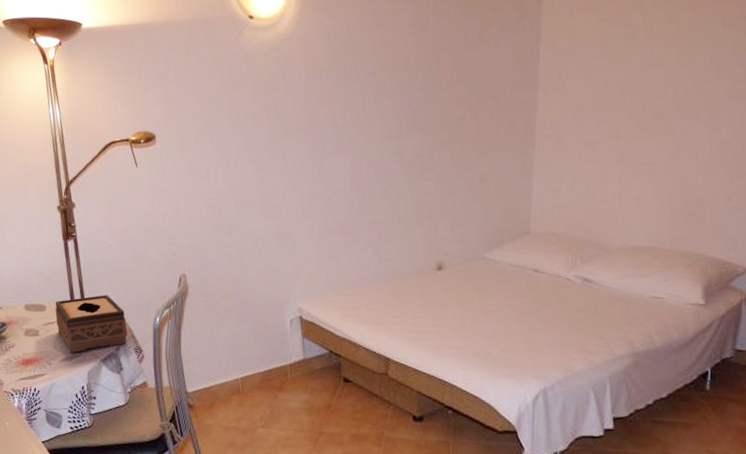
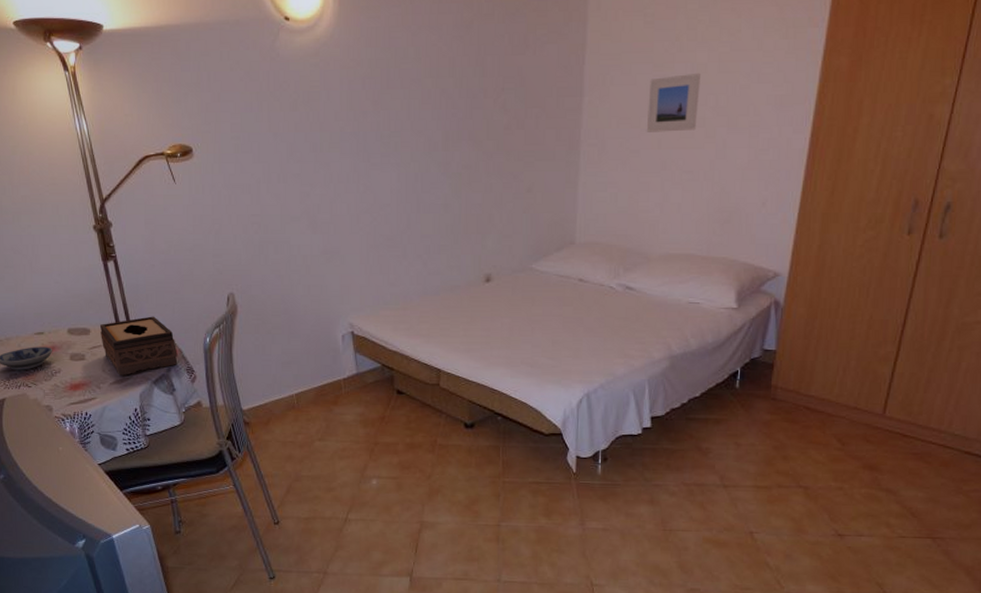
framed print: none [602,67,658,124] -> present [646,72,700,132]

